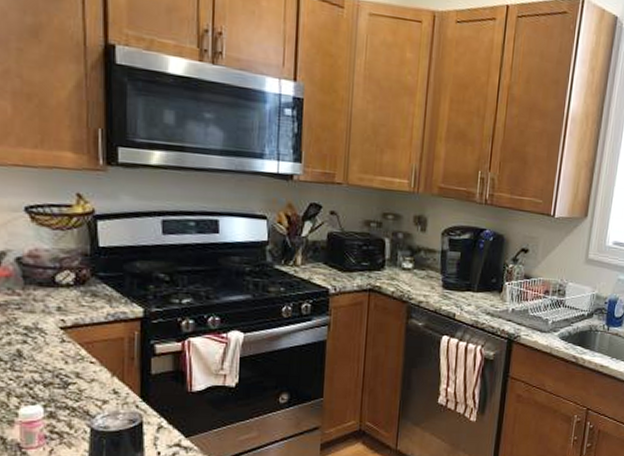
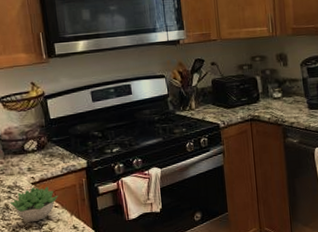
succulent plant: none [24,333,97,378] -> present [9,186,58,222]

